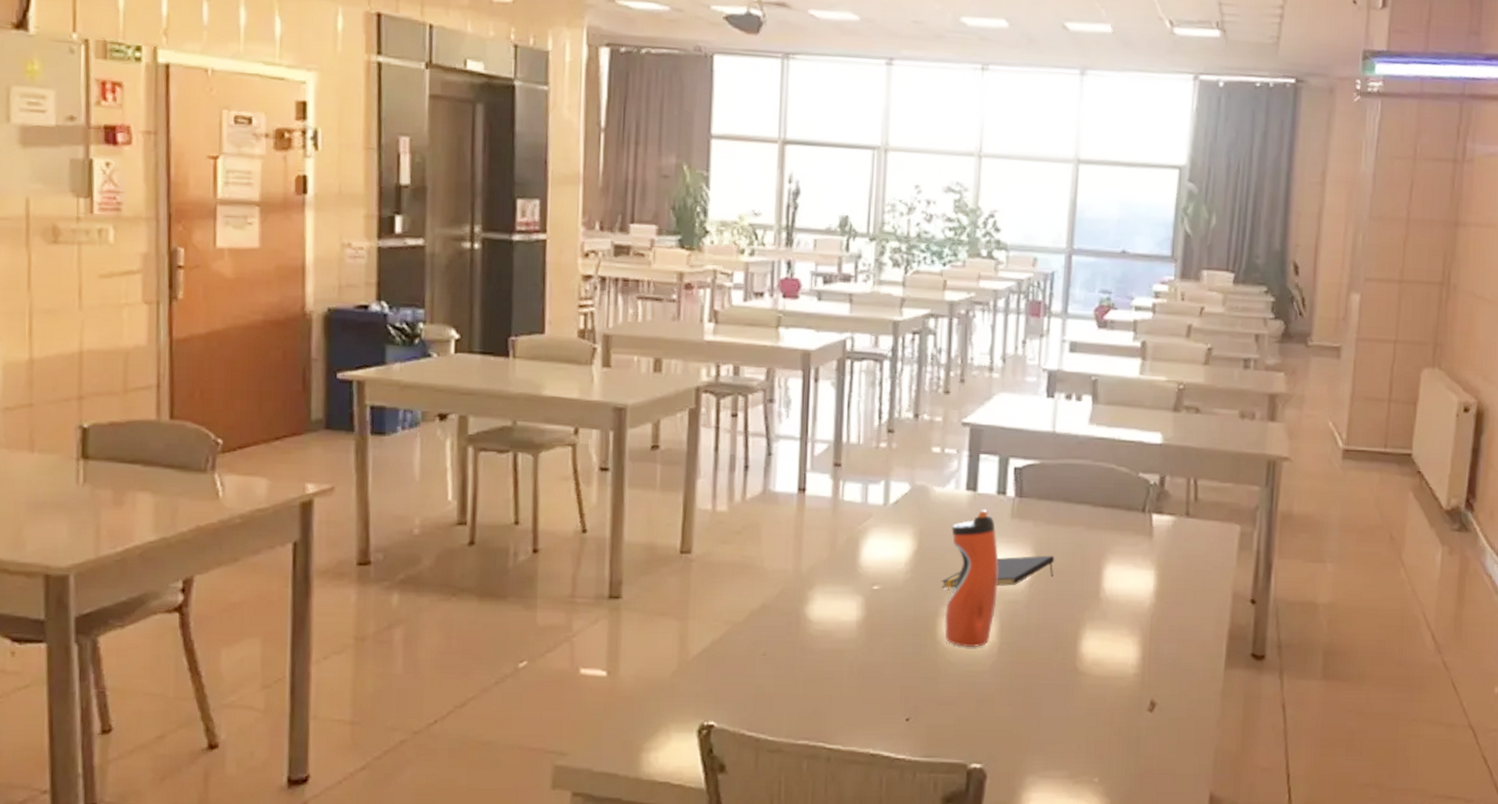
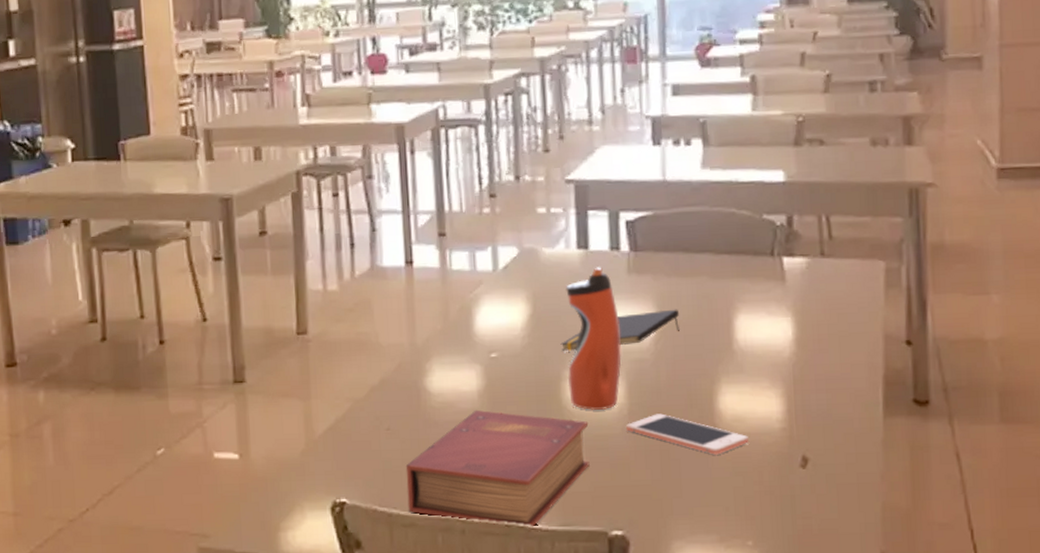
book: none [776,640,960,759] -> present [405,409,590,528]
cell phone: none [994,654,1105,696] -> present [625,413,748,455]

